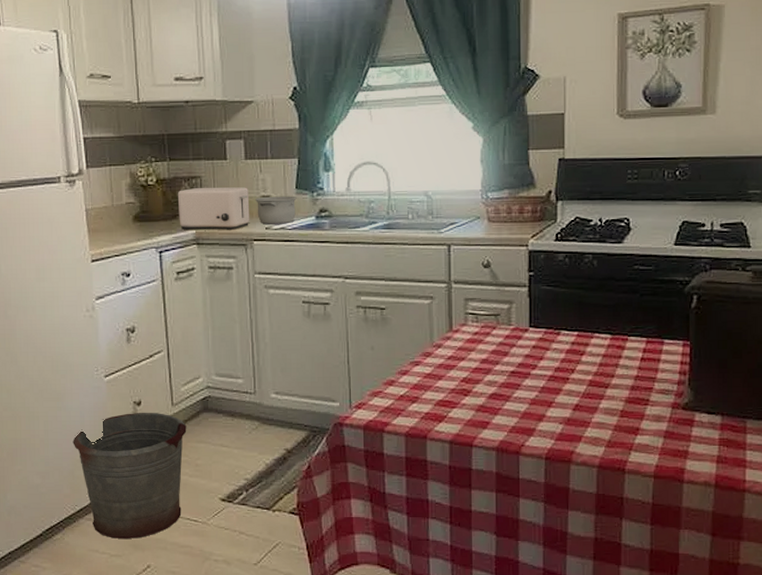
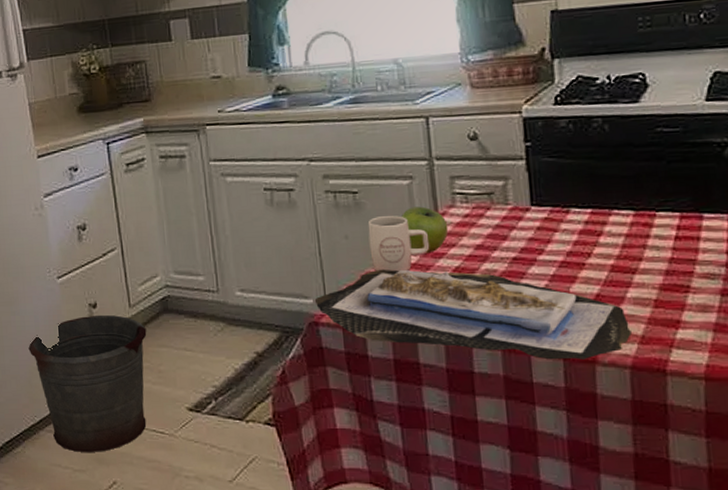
toaster: present [177,187,250,231] -> none [122,69,201,119]
cooking pot: present [255,196,297,224] -> none [205,74,250,107]
food platter: none [340,377,601,459] -> present [314,269,632,360]
mug: none [392,331,443,381] -> present [367,216,430,272]
fruit: none [421,324,460,365] -> present [402,206,449,253]

